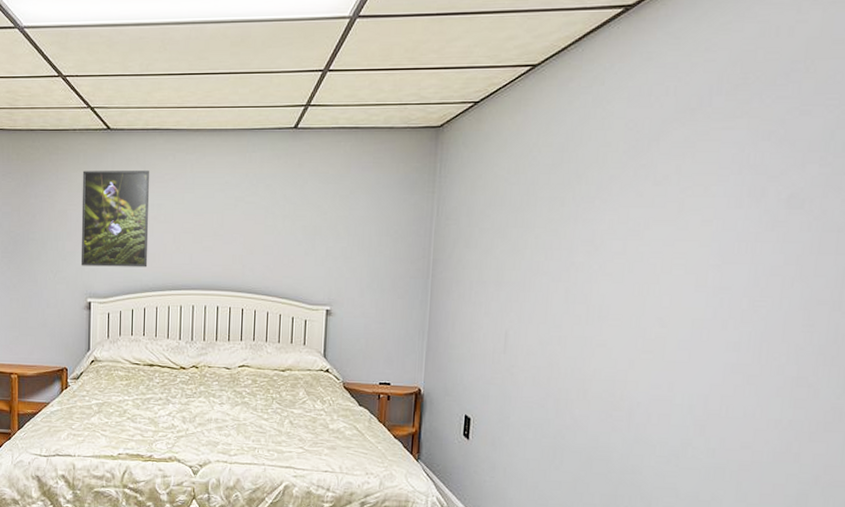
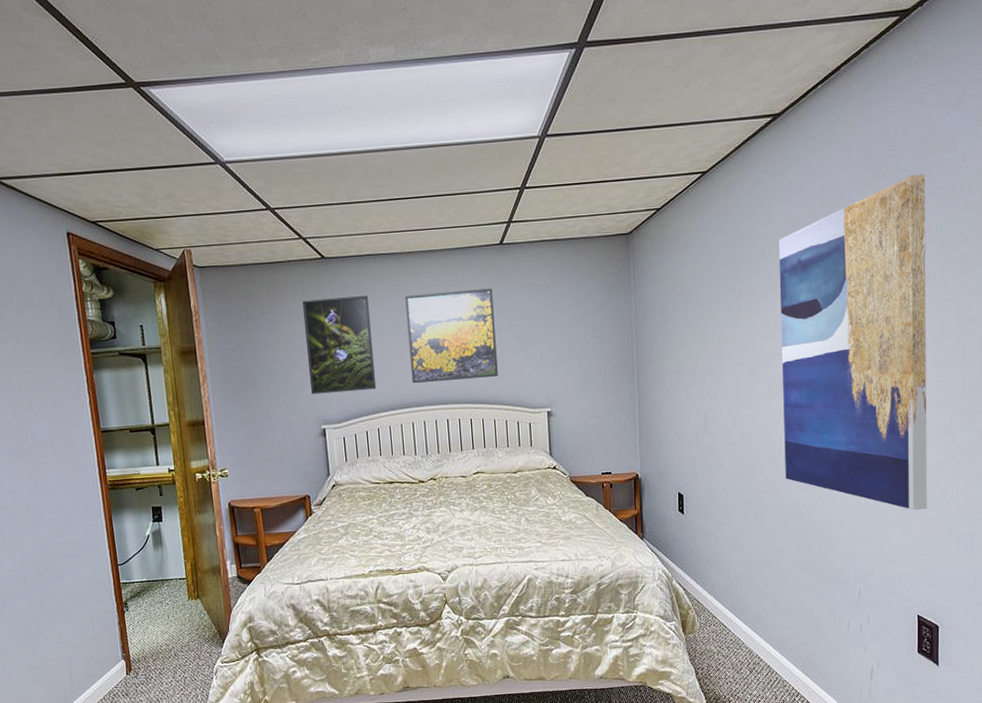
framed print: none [185,173,281,267] -> present [405,288,498,384]
wall art: none [595,82,812,474] -> present [778,173,927,511]

